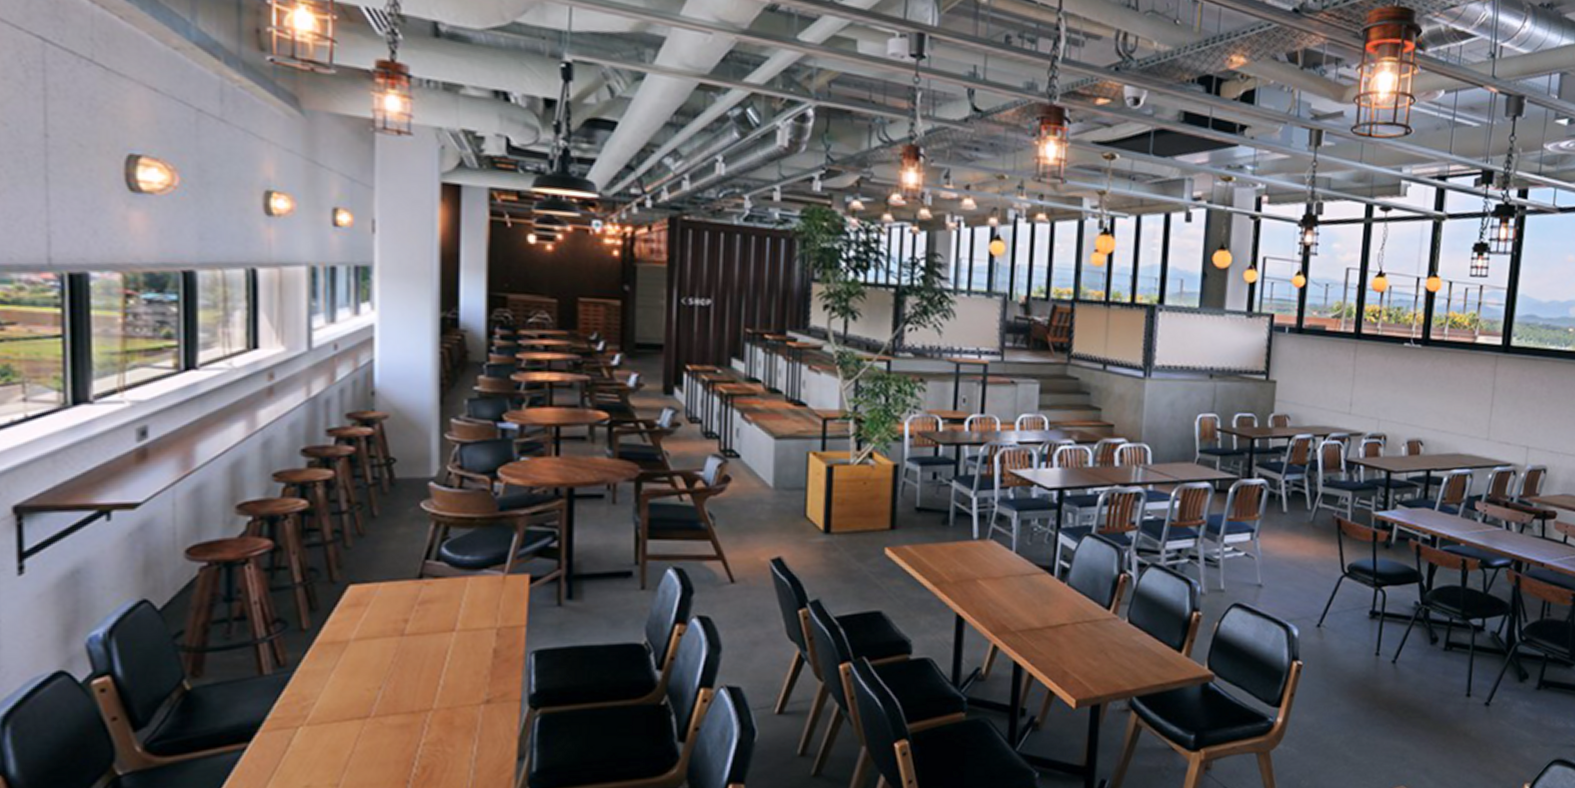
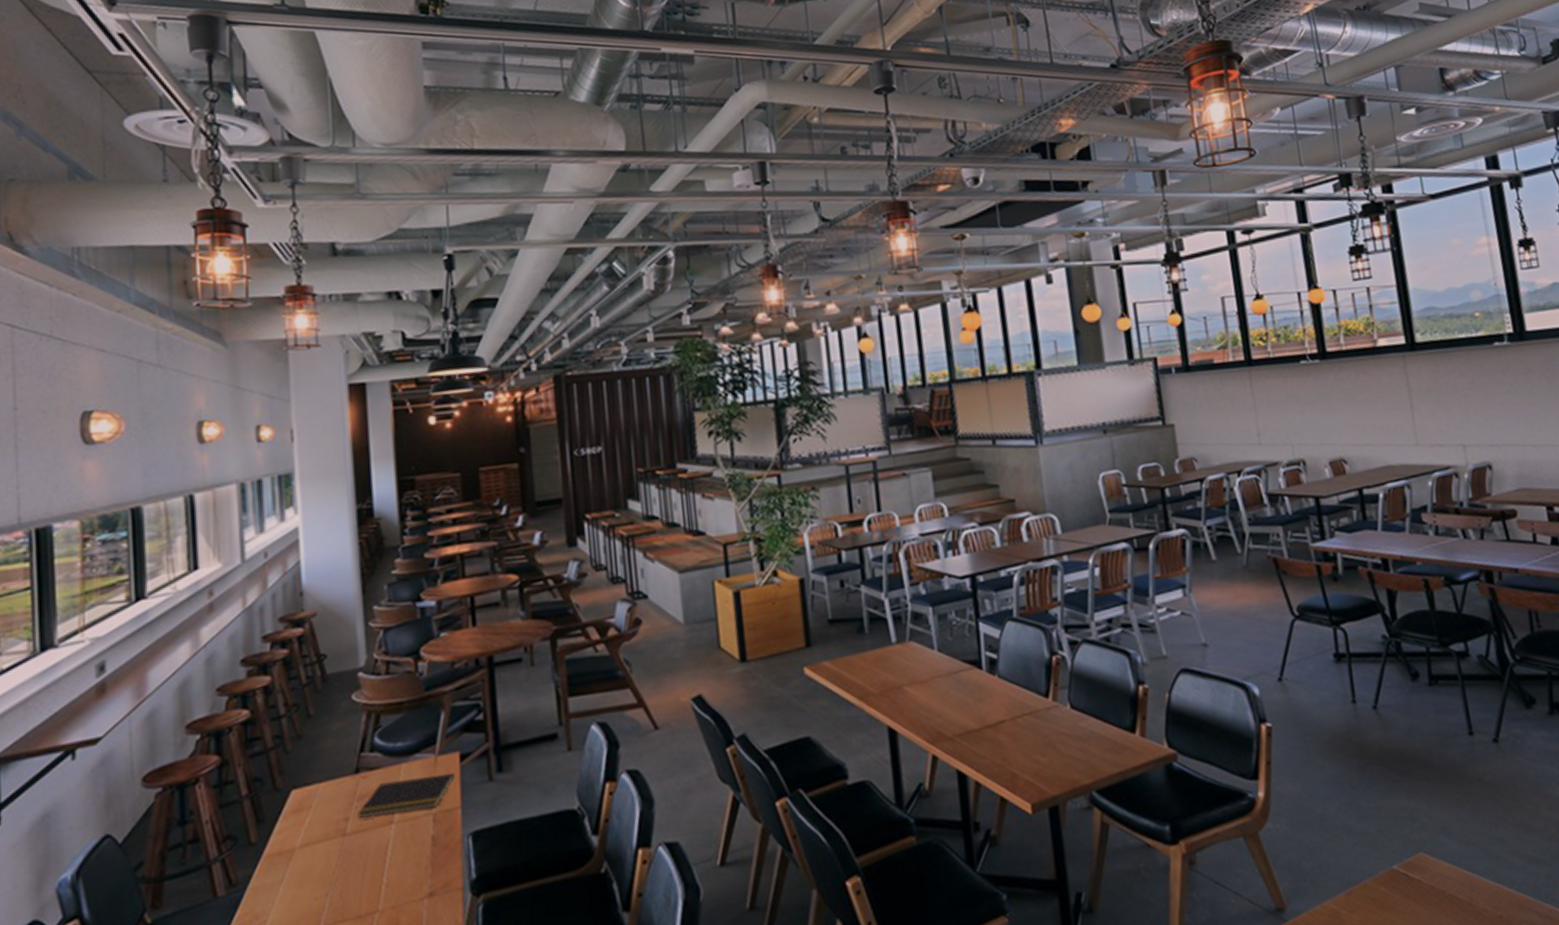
notepad: none [418,592,524,623] -> present [358,773,456,819]

